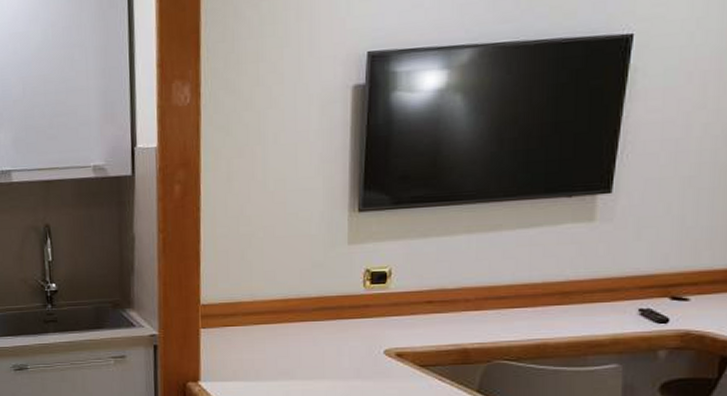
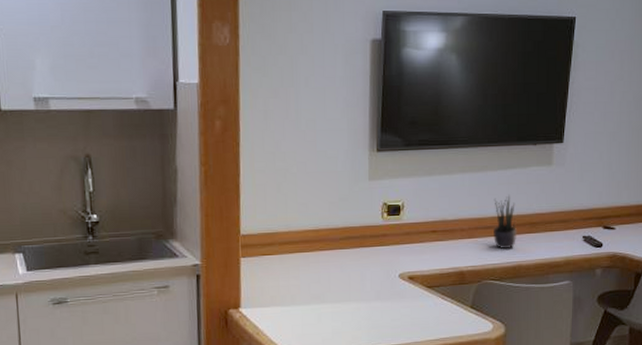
potted plant: none [509,259,543,323] -> present [494,195,518,249]

